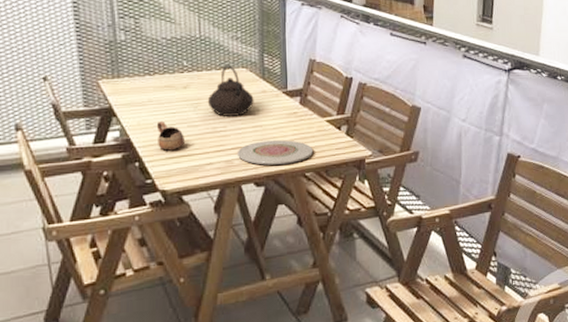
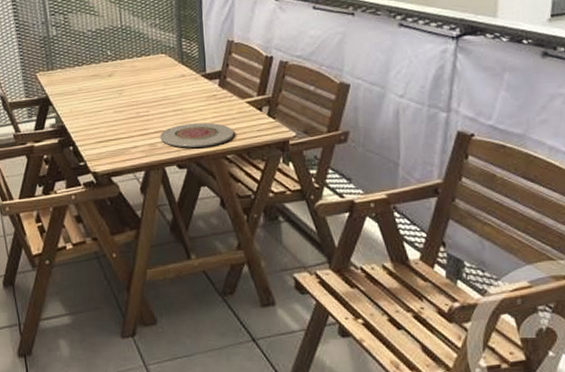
cup: present [156,121,184,151] -> none [86,107,111,135]
teapot: present [207,65,254,116] -> none [130,52,174,102]

